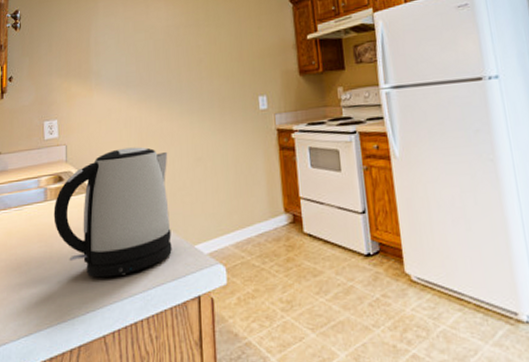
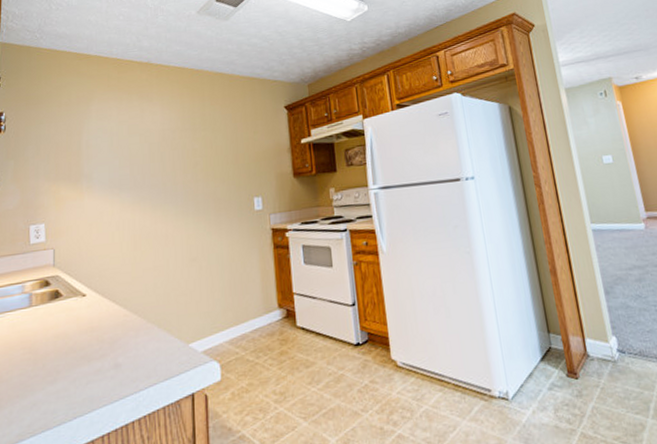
kettle: present [53,147,172,278] -> none [39,249,165,382]

